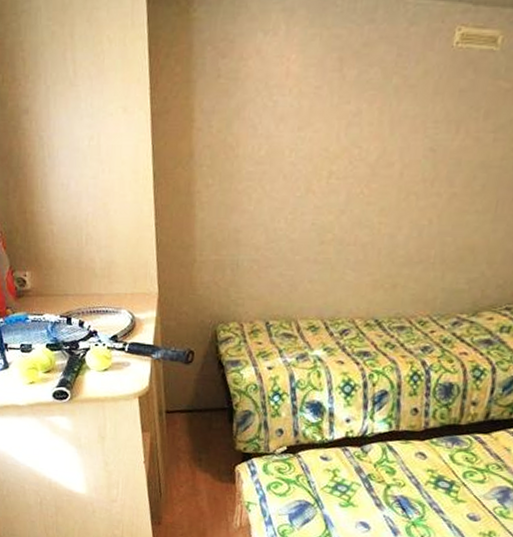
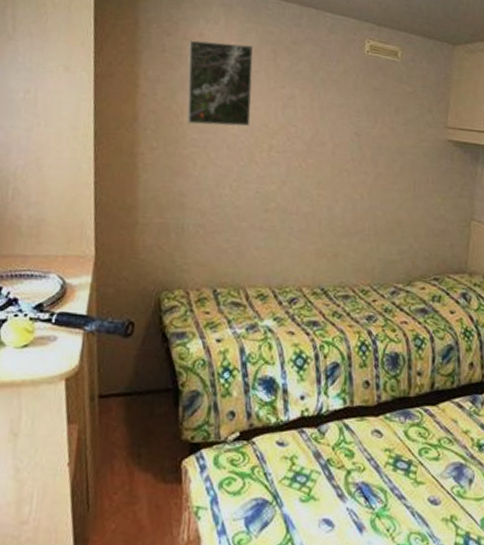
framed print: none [242,56,316,156] -> present [186,40,254,127]

